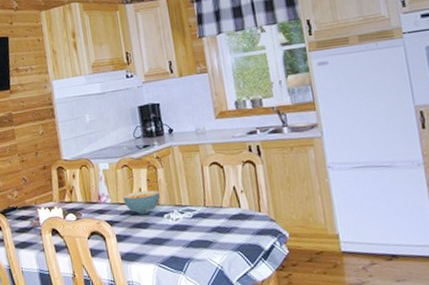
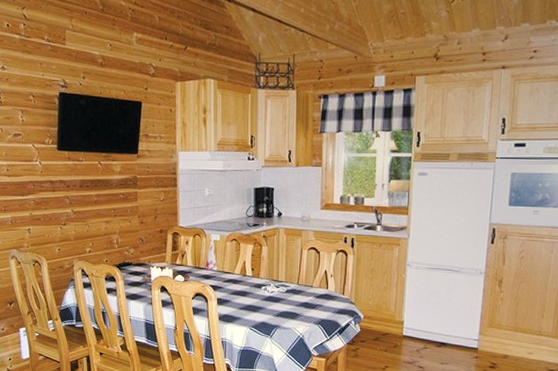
cereal bowl: present [122,190,160,215] -> none [228,263,261,284]

